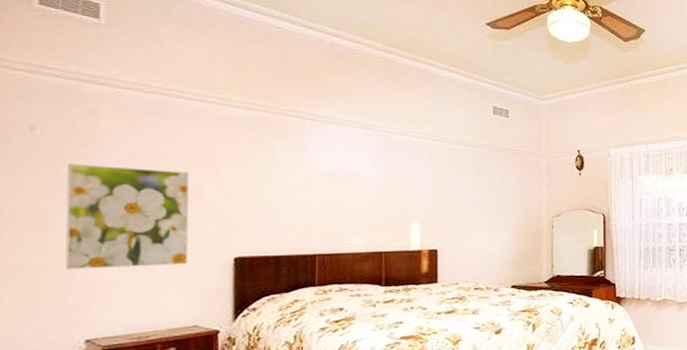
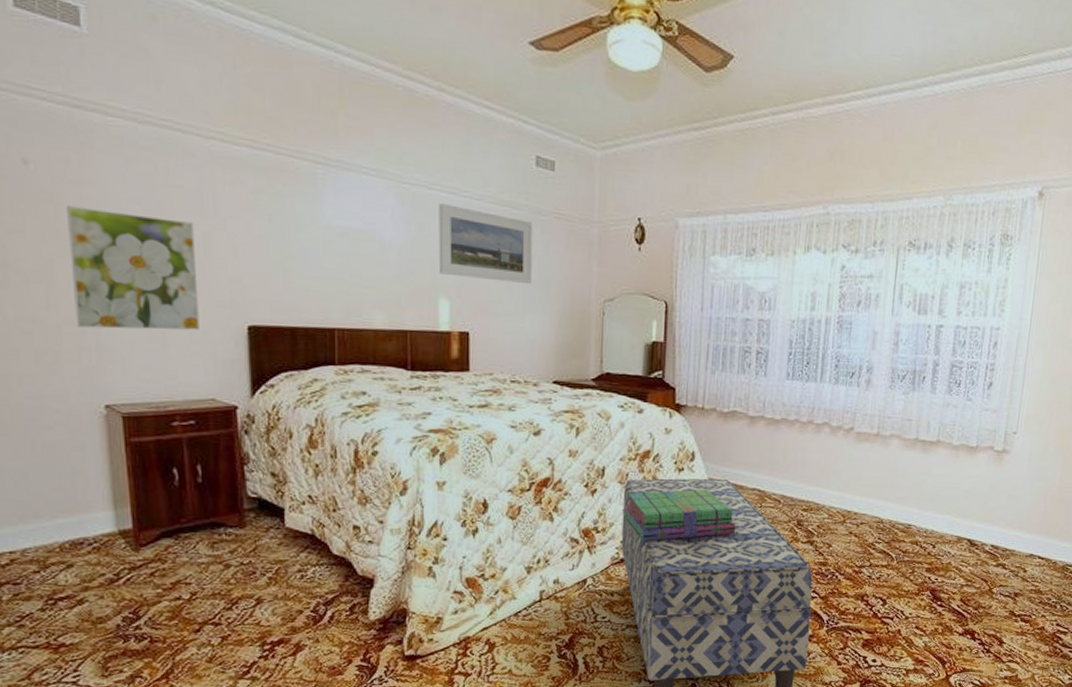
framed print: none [411,146,492,206] -> present [438,203,533,283]

